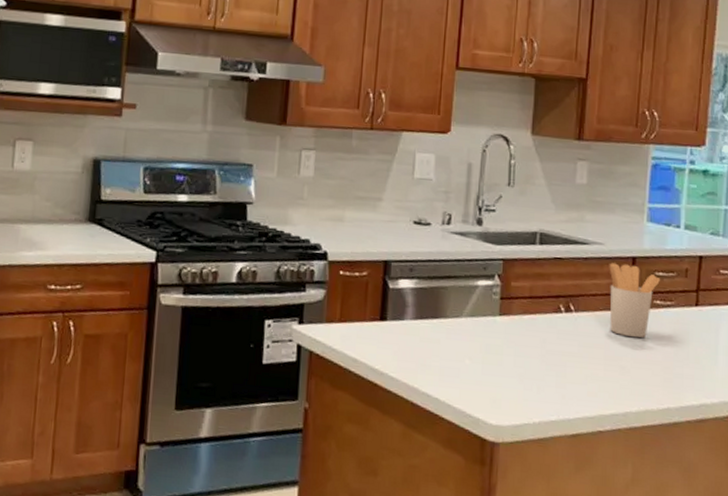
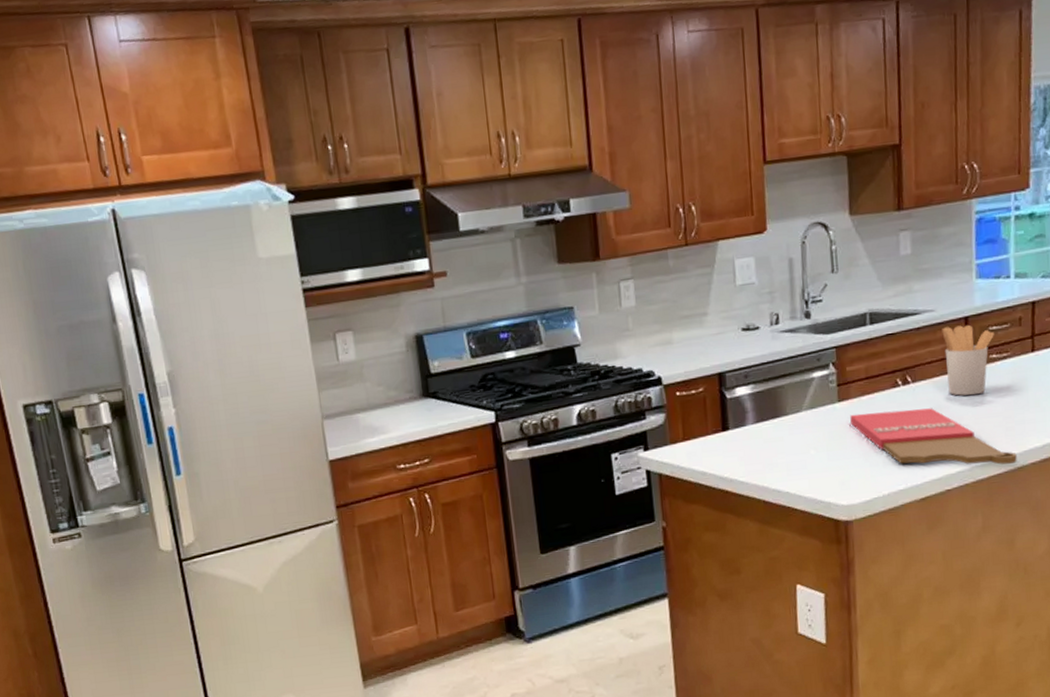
cutting board: none [509,331,672,417] -> present [850,408,1017,465]

